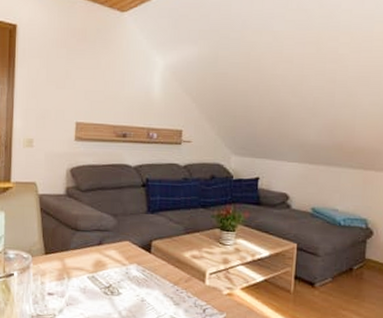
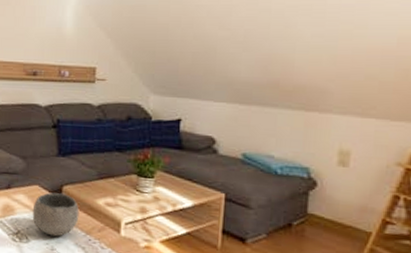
bowl: none [123,247,168,289] -> present [32,192,80,237]

